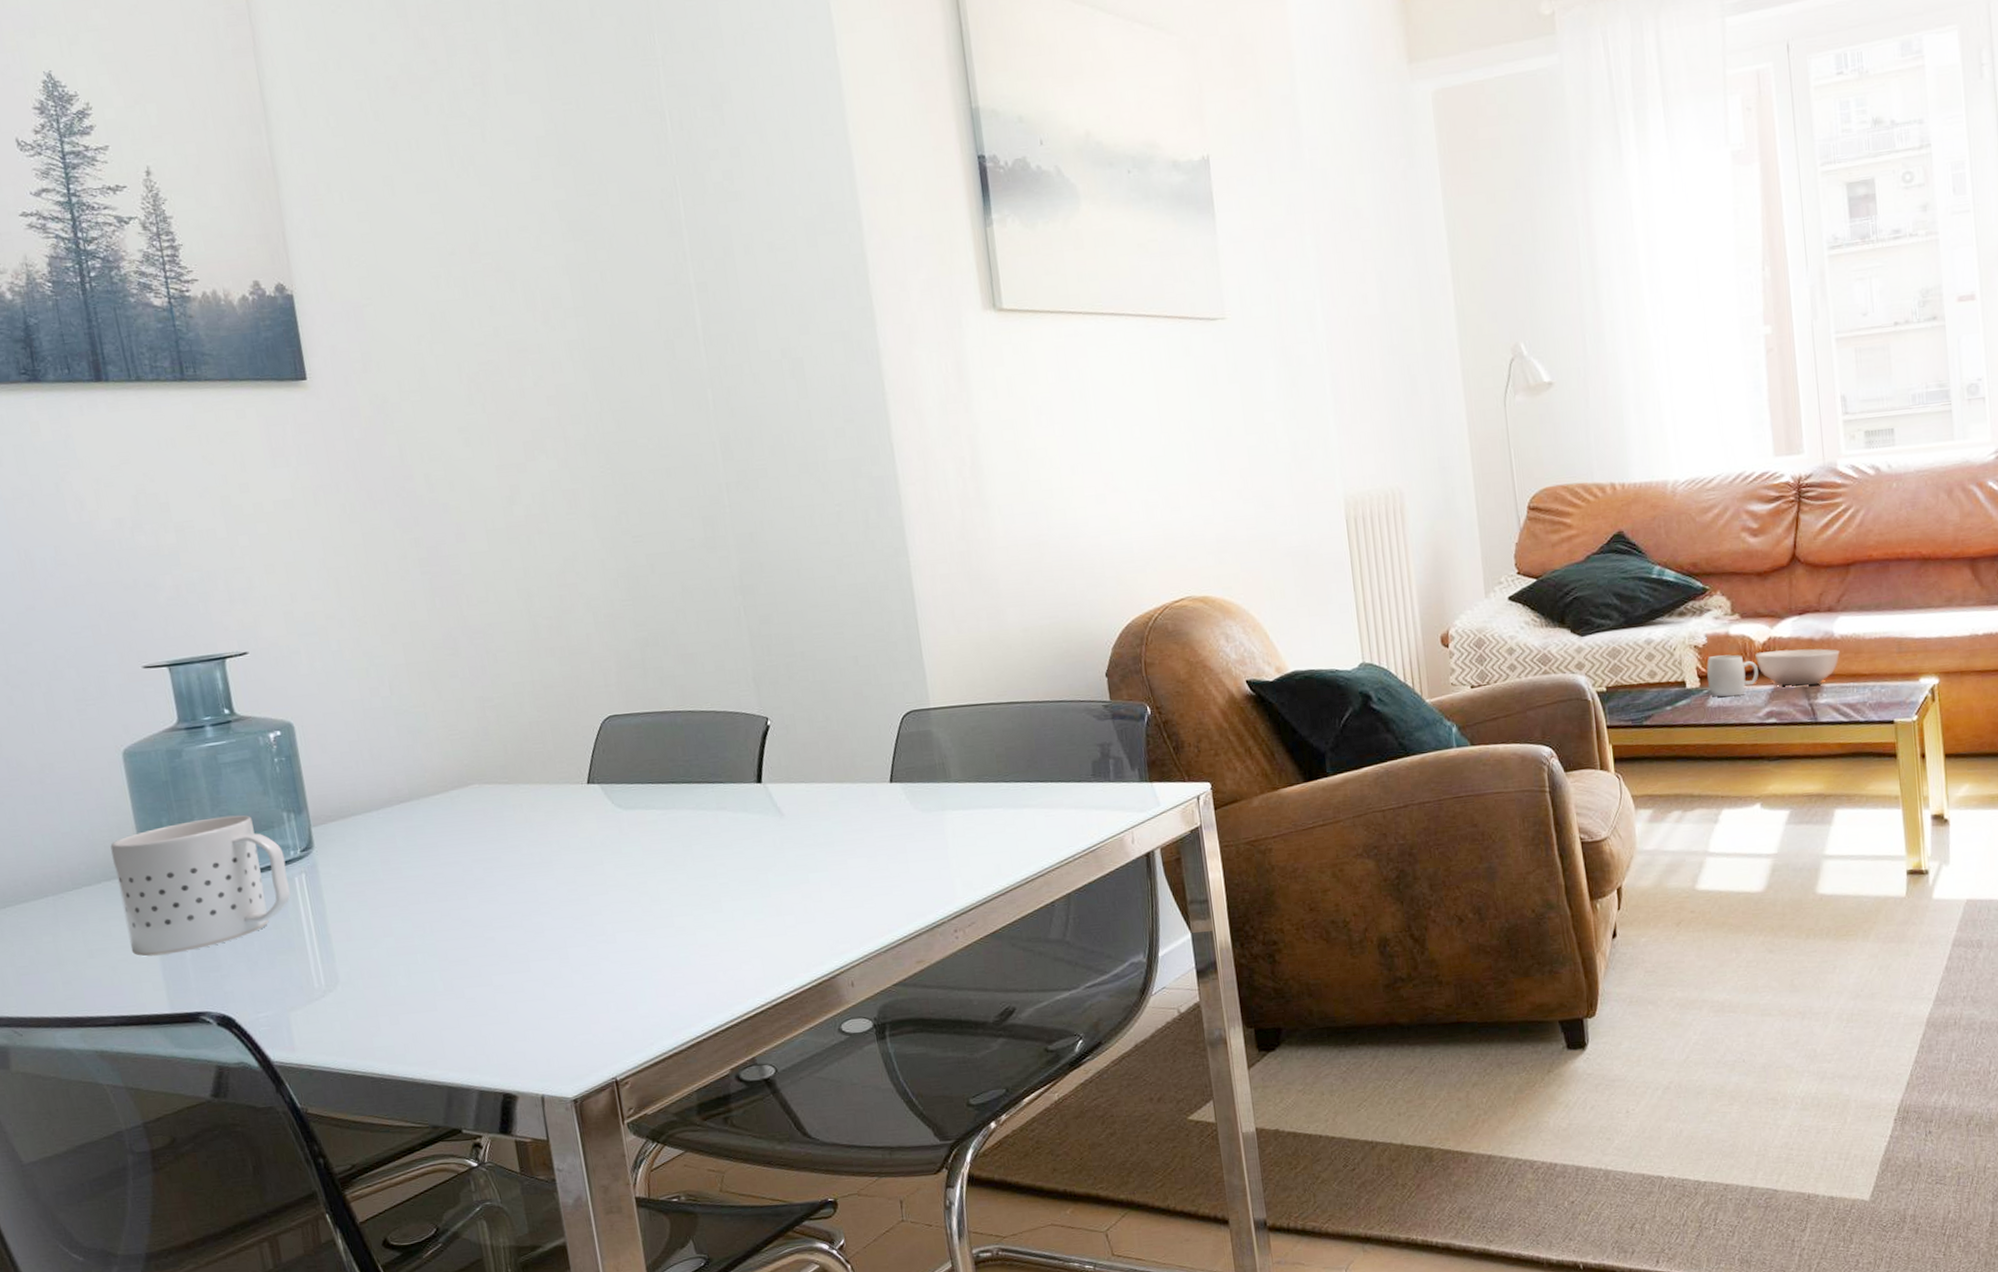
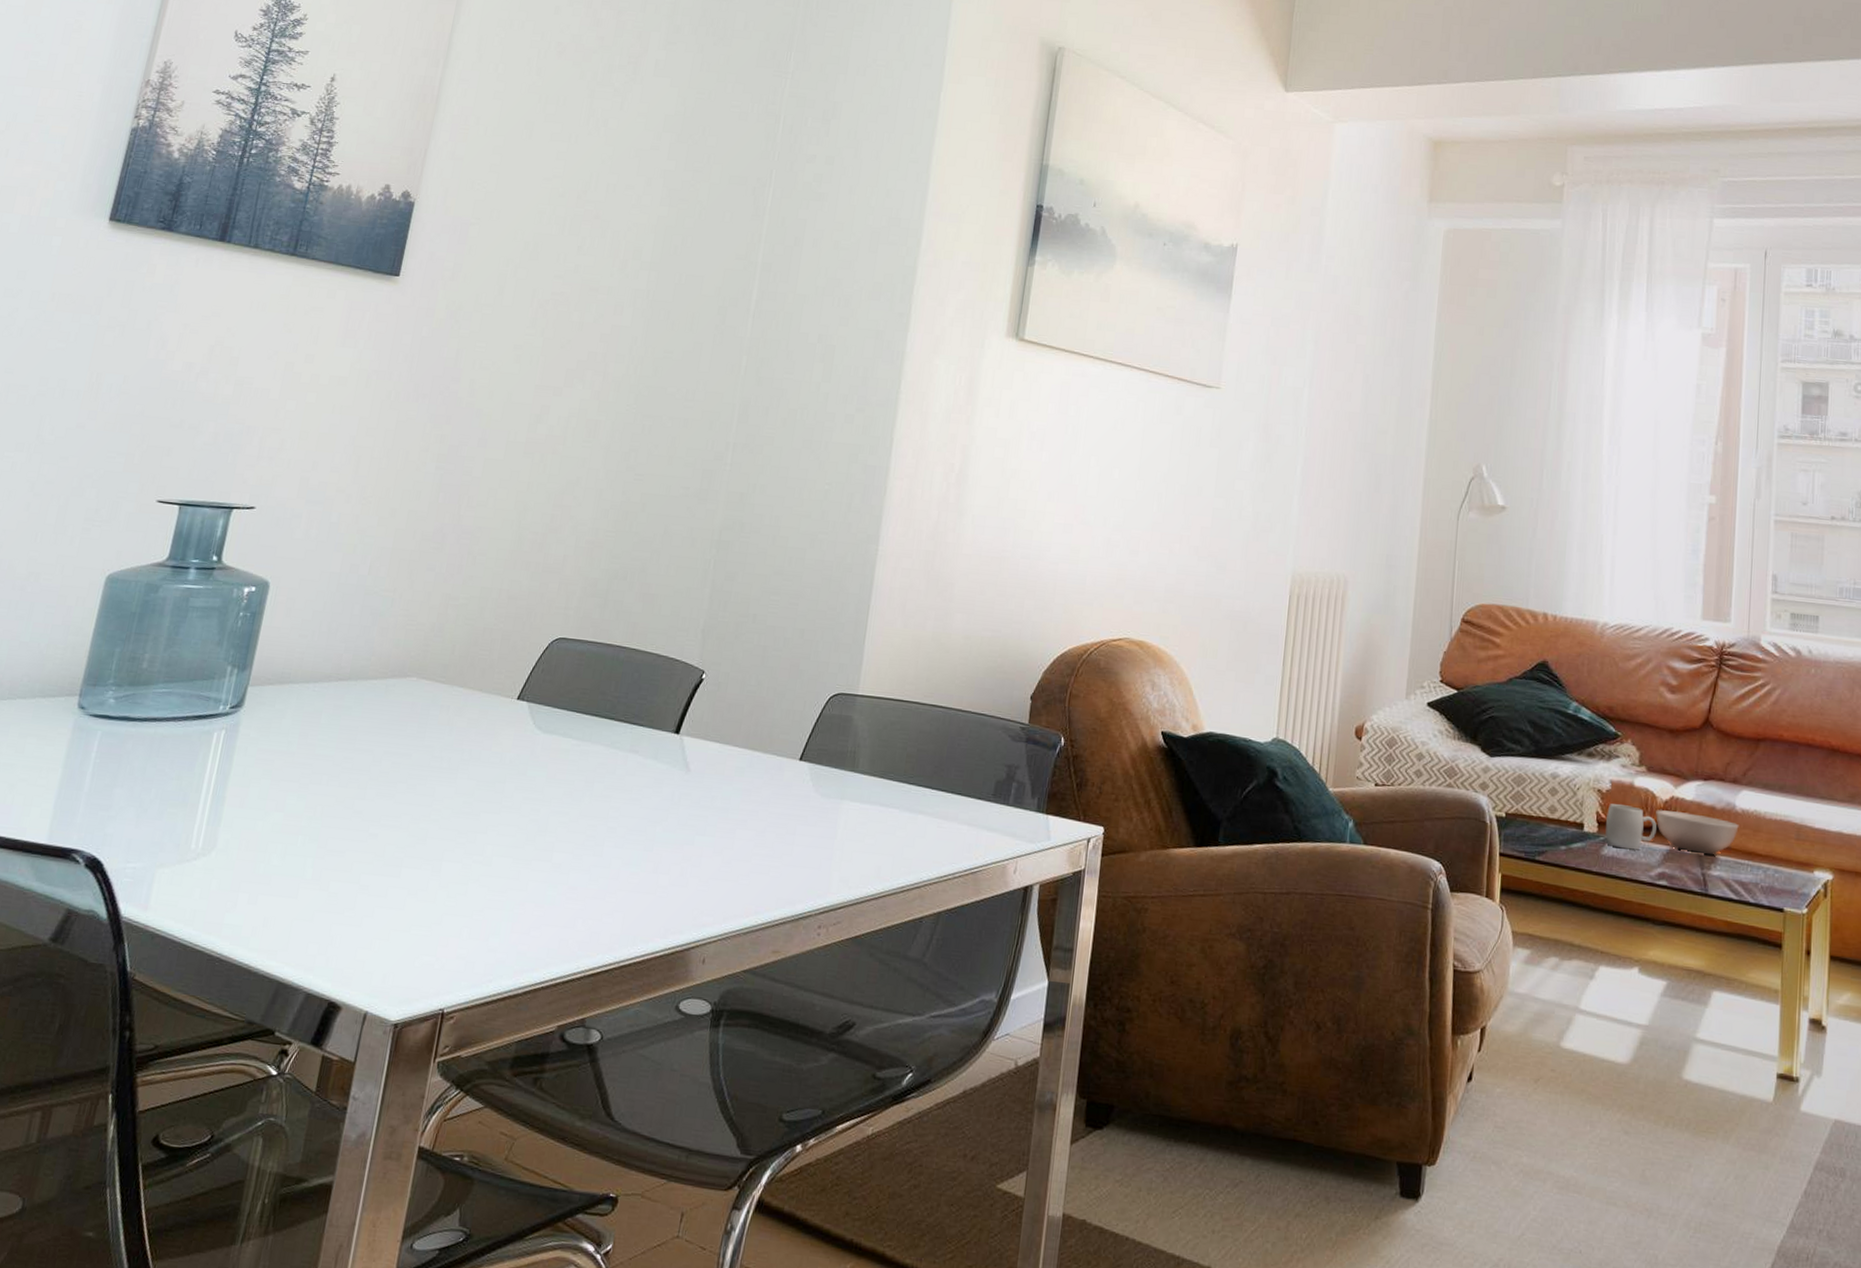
mug: present [110,814,291,957] -> none [35,655,214,785]

